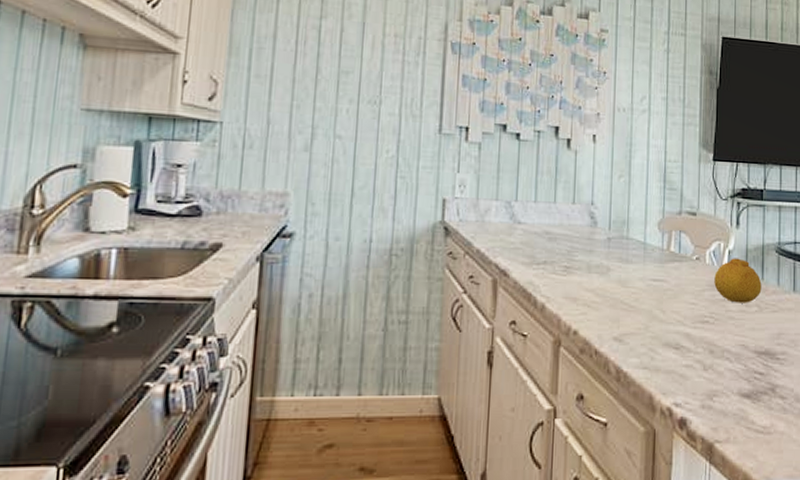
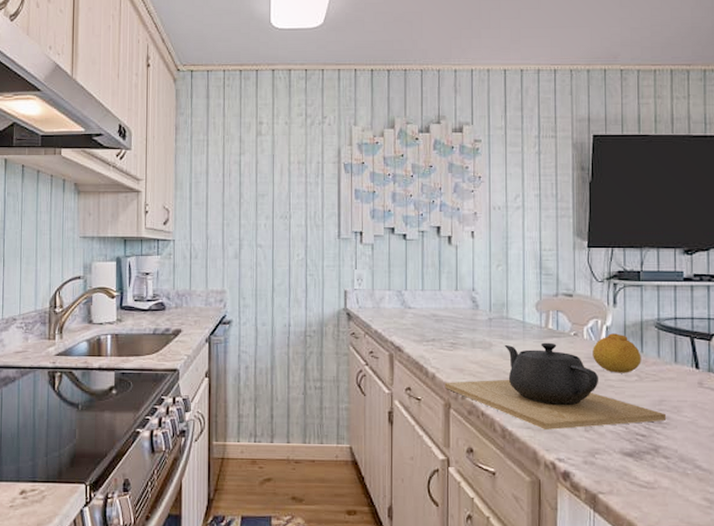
teapot: none [555,267,783,371] -> present [444,342,666,431]

